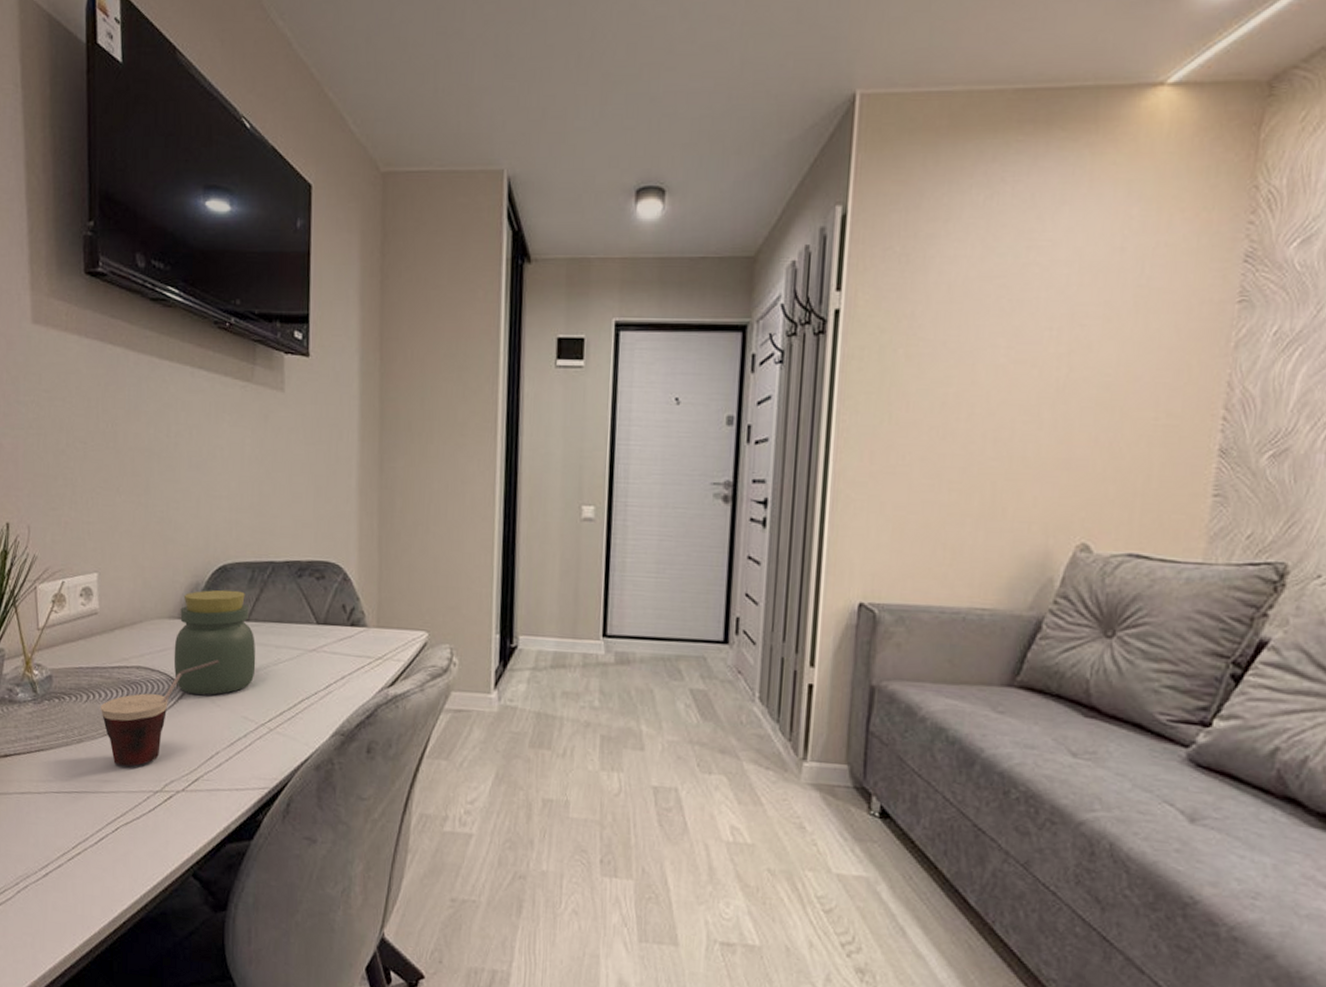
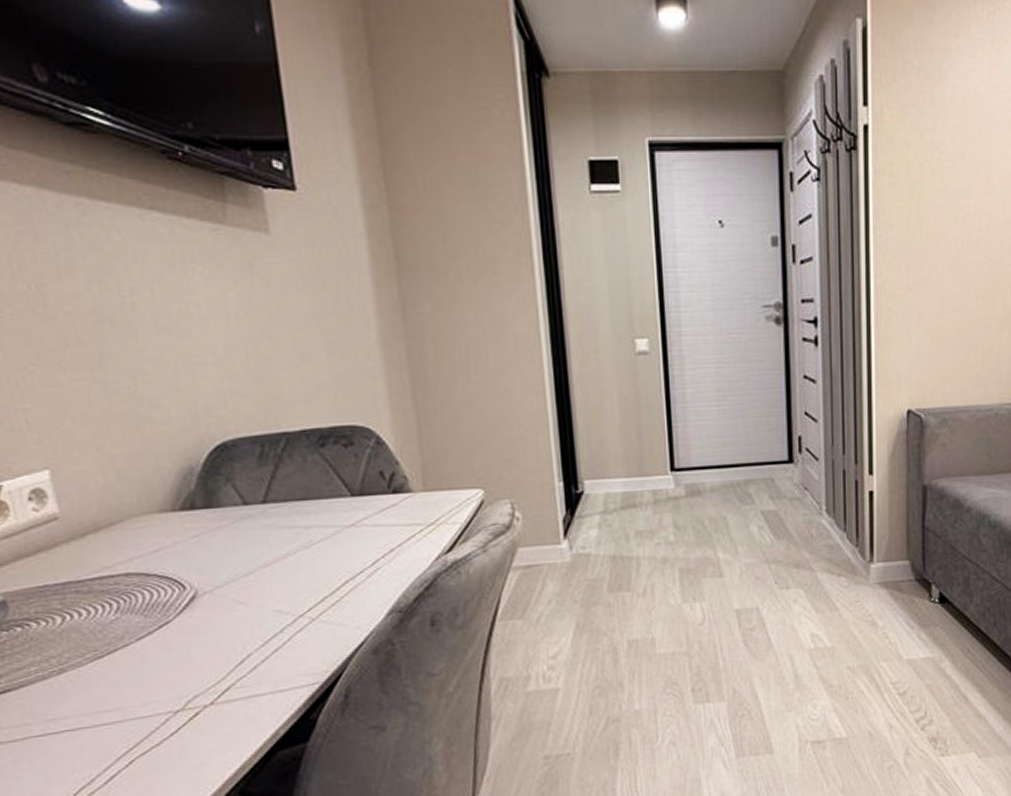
cup: present [100,660,219,767] -> none [82,552,235,691]
jar: present [173,589,256,695] -> none [171,470,283,595]

